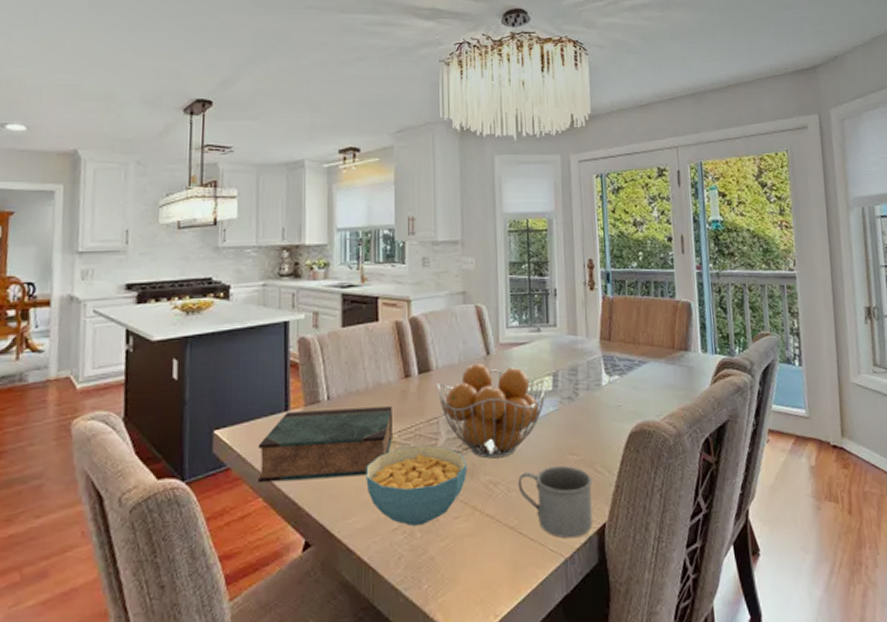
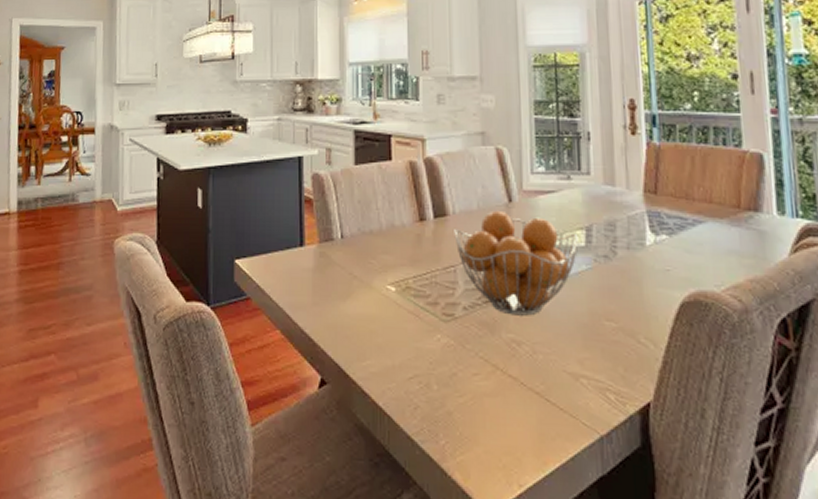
book: present [258,406,392,484] -> none [275,248,407,319]
cereal bowl: present [366,445,468,527] -> none [380,293,488,378]
mug: present [518,466,593,539] -> none [544,332,634,415]

